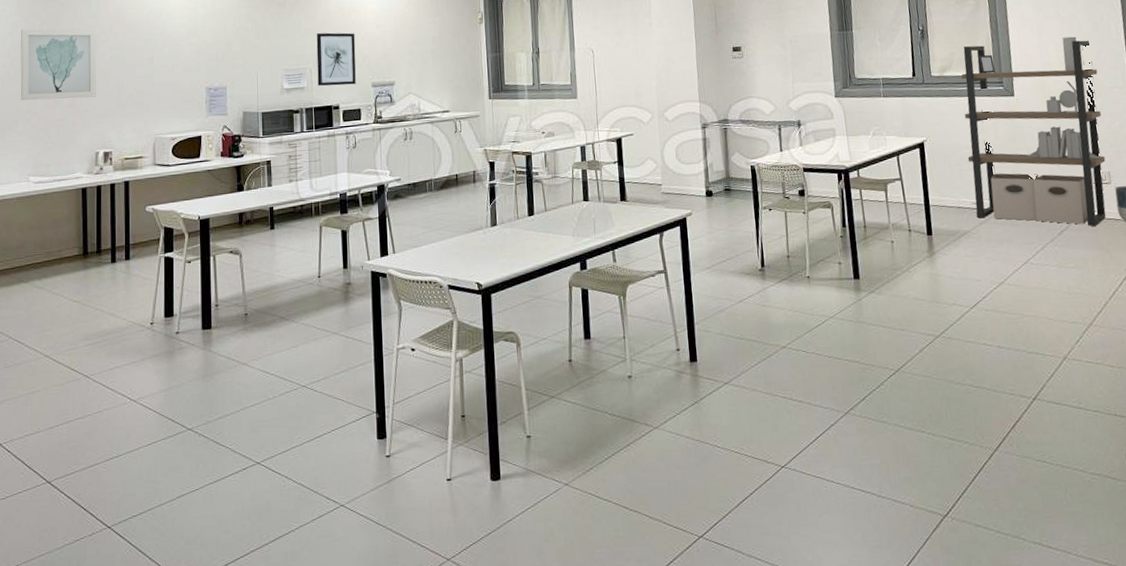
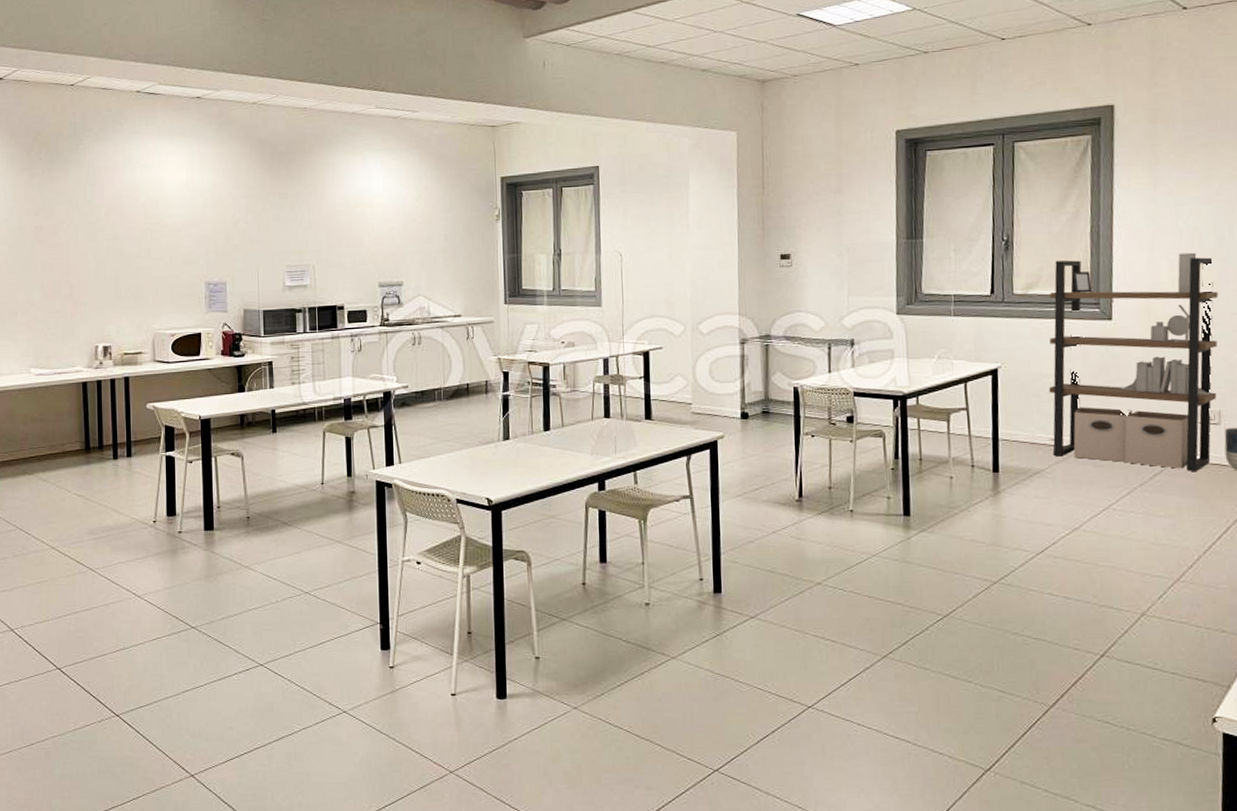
wall art: present [20,29,97,101] -> none [17,215,94,290]
wall art: present [316,32,356,86] -> none [320,227,362,285]

